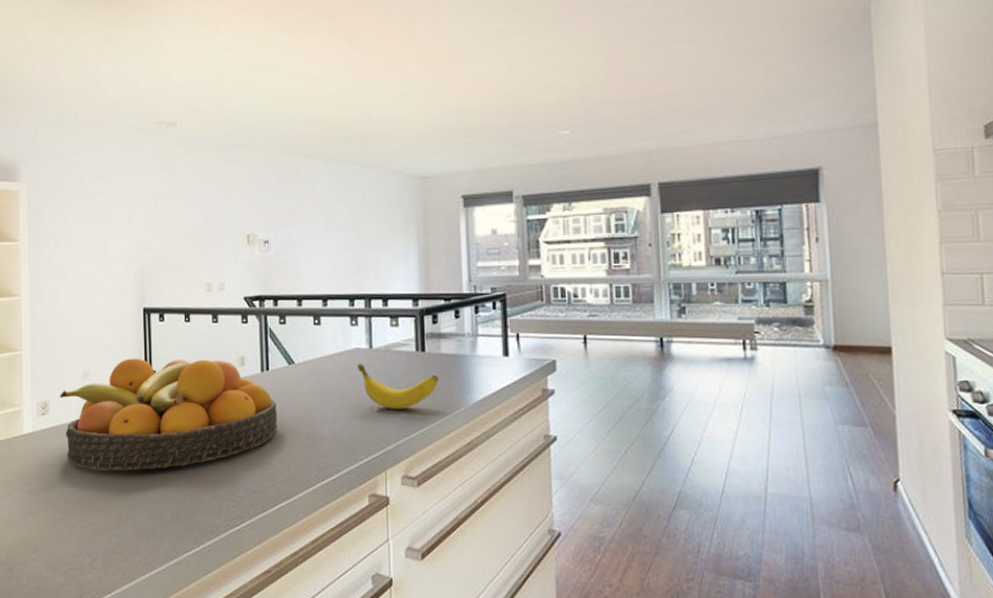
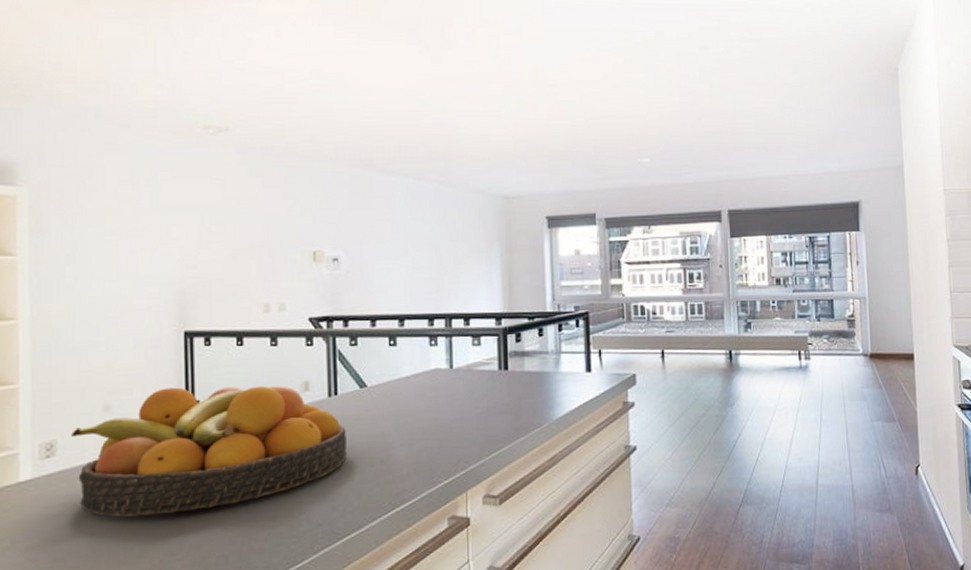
banana: present [357,363,438,409] -> none [436,384,521,429]

